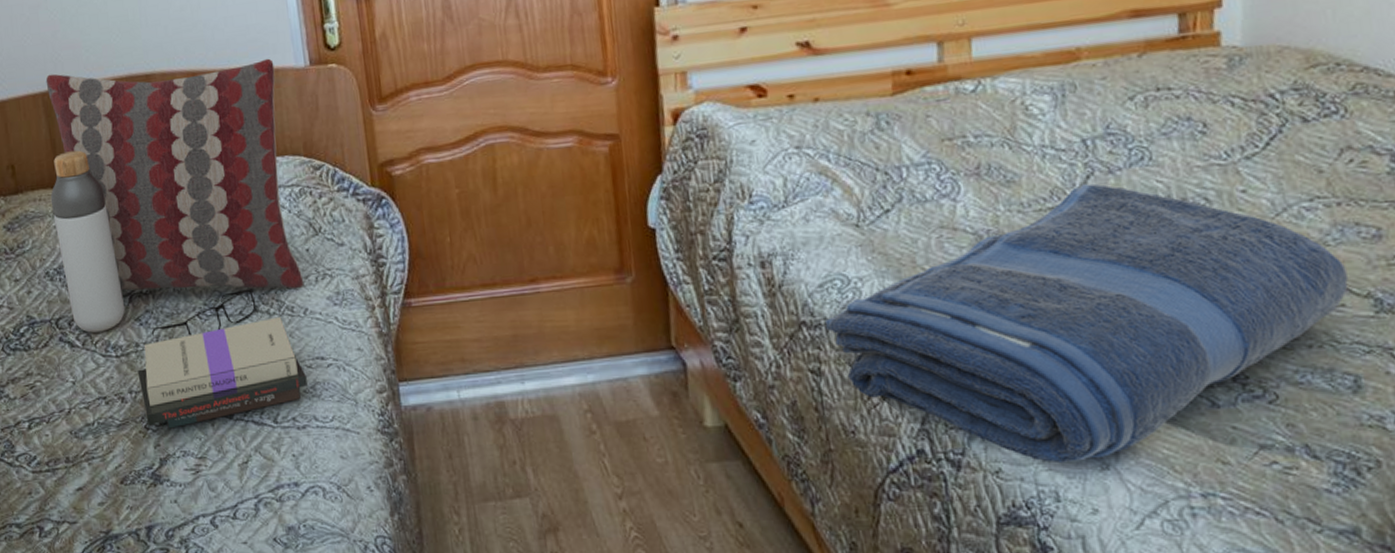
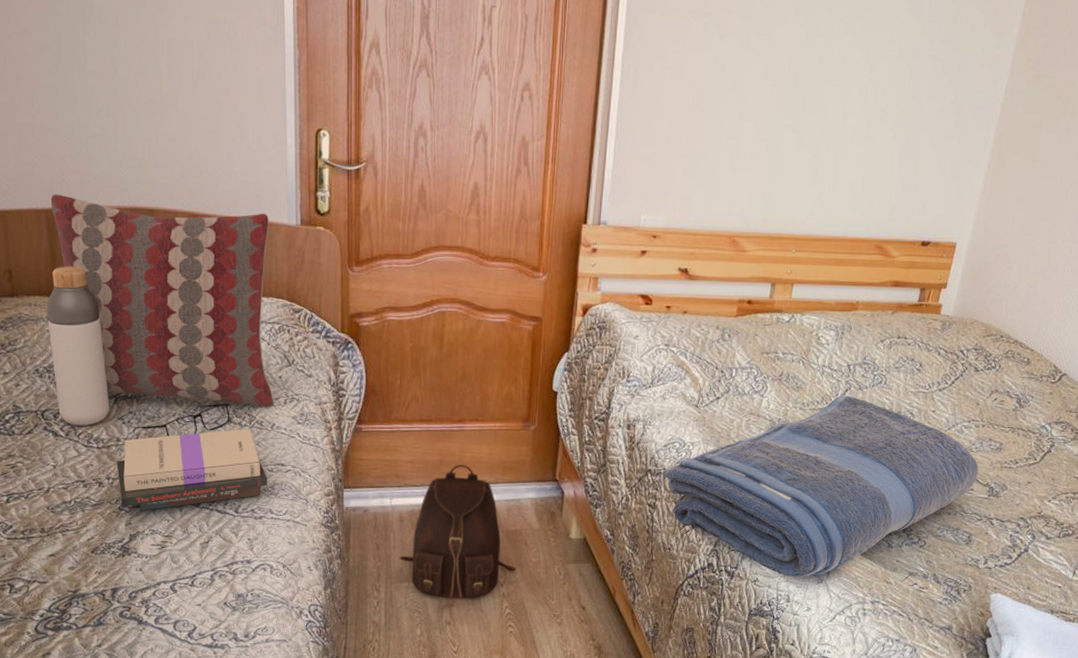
backpack: none [479,338,637,520] -> present [399,465,517,598]

